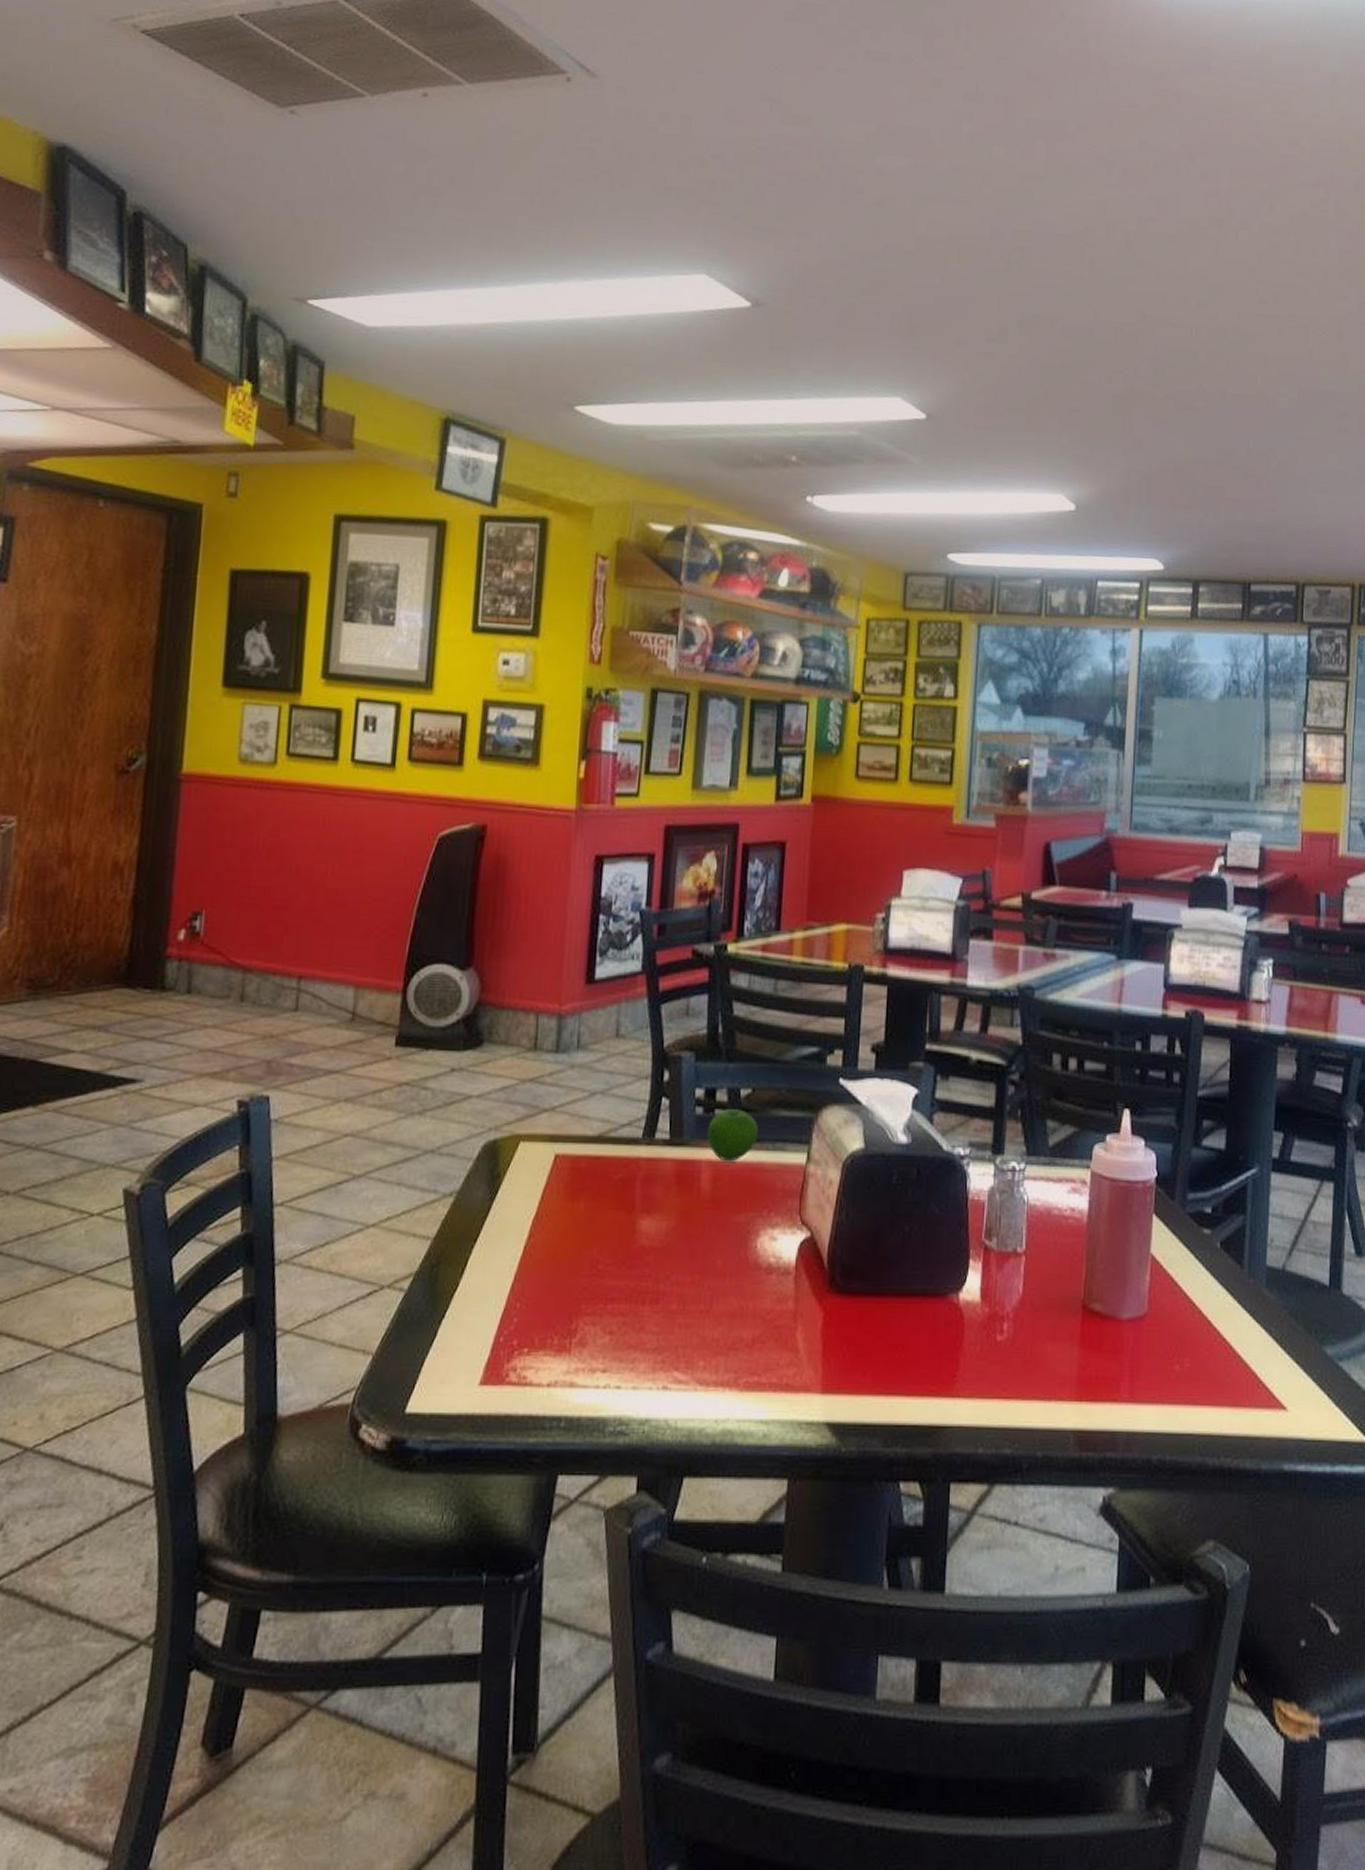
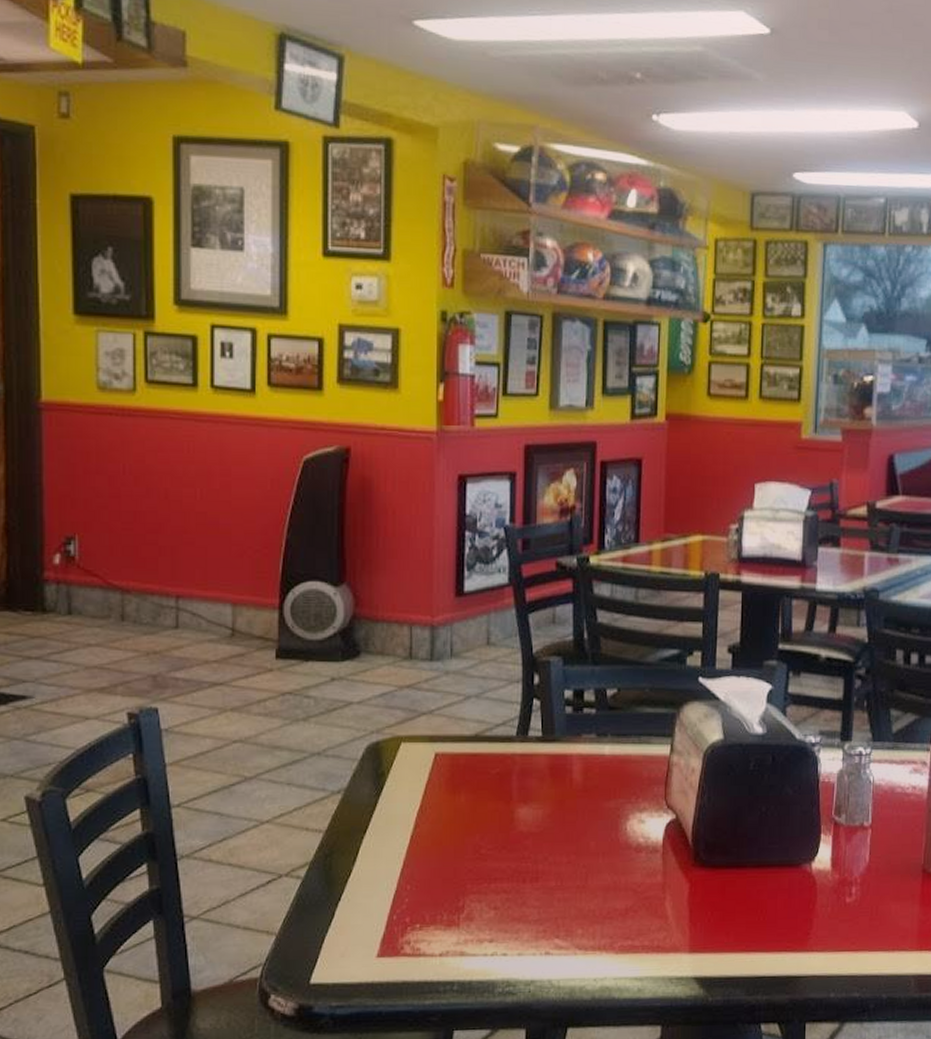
apple: present [707,1109,759,1162] -> none [577,708,625,755]

